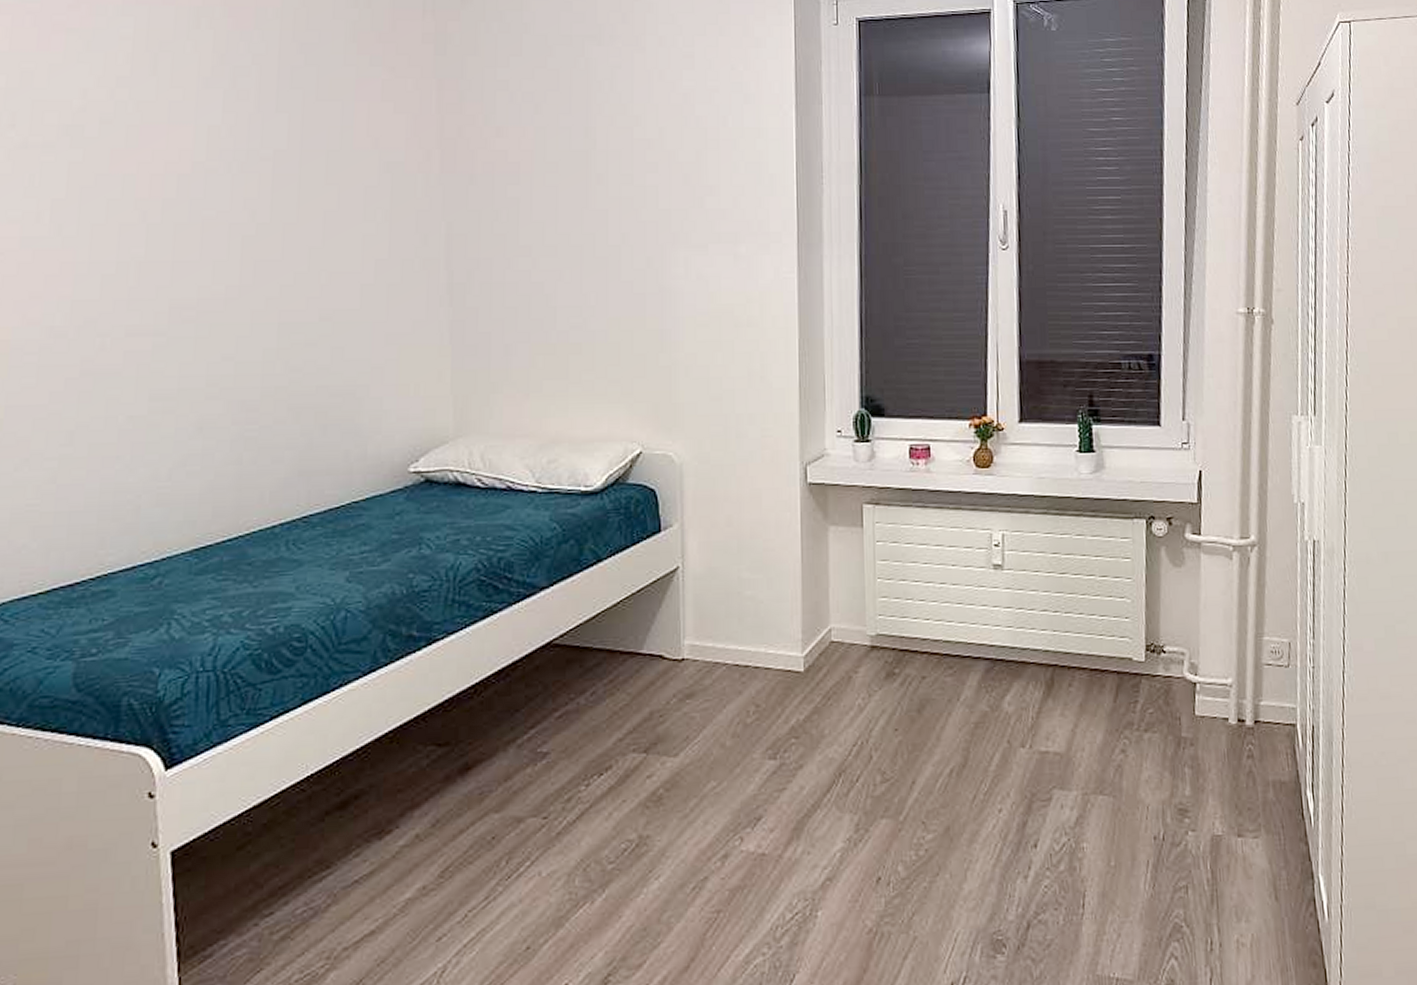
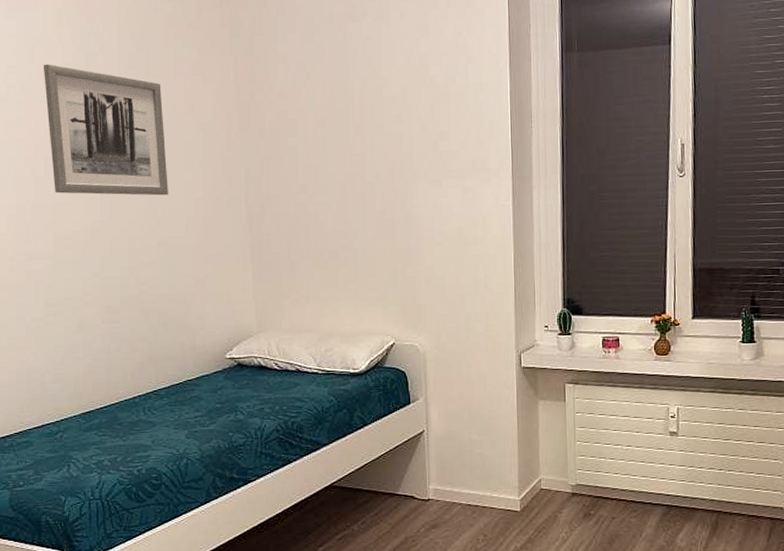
wall art: none [168,77,339,255] -> present [43,64,168,196]

